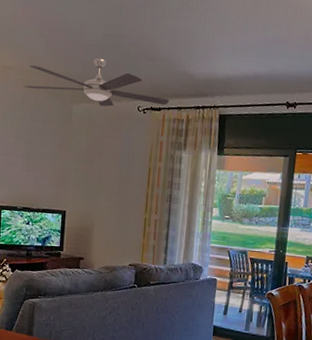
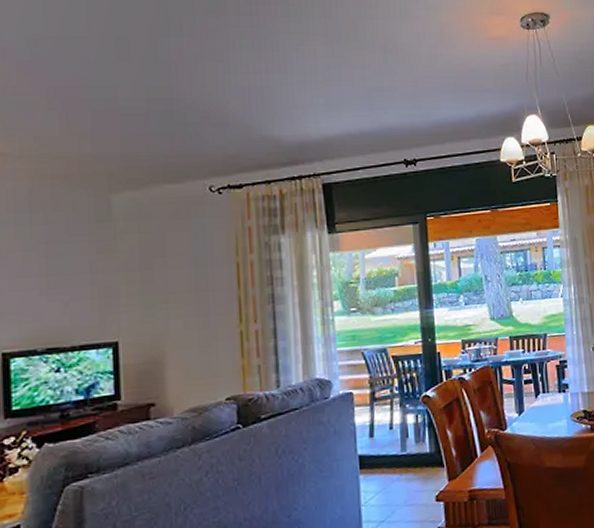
electric fan: present [25,58,169,107] -> none [31,130,252,193]

